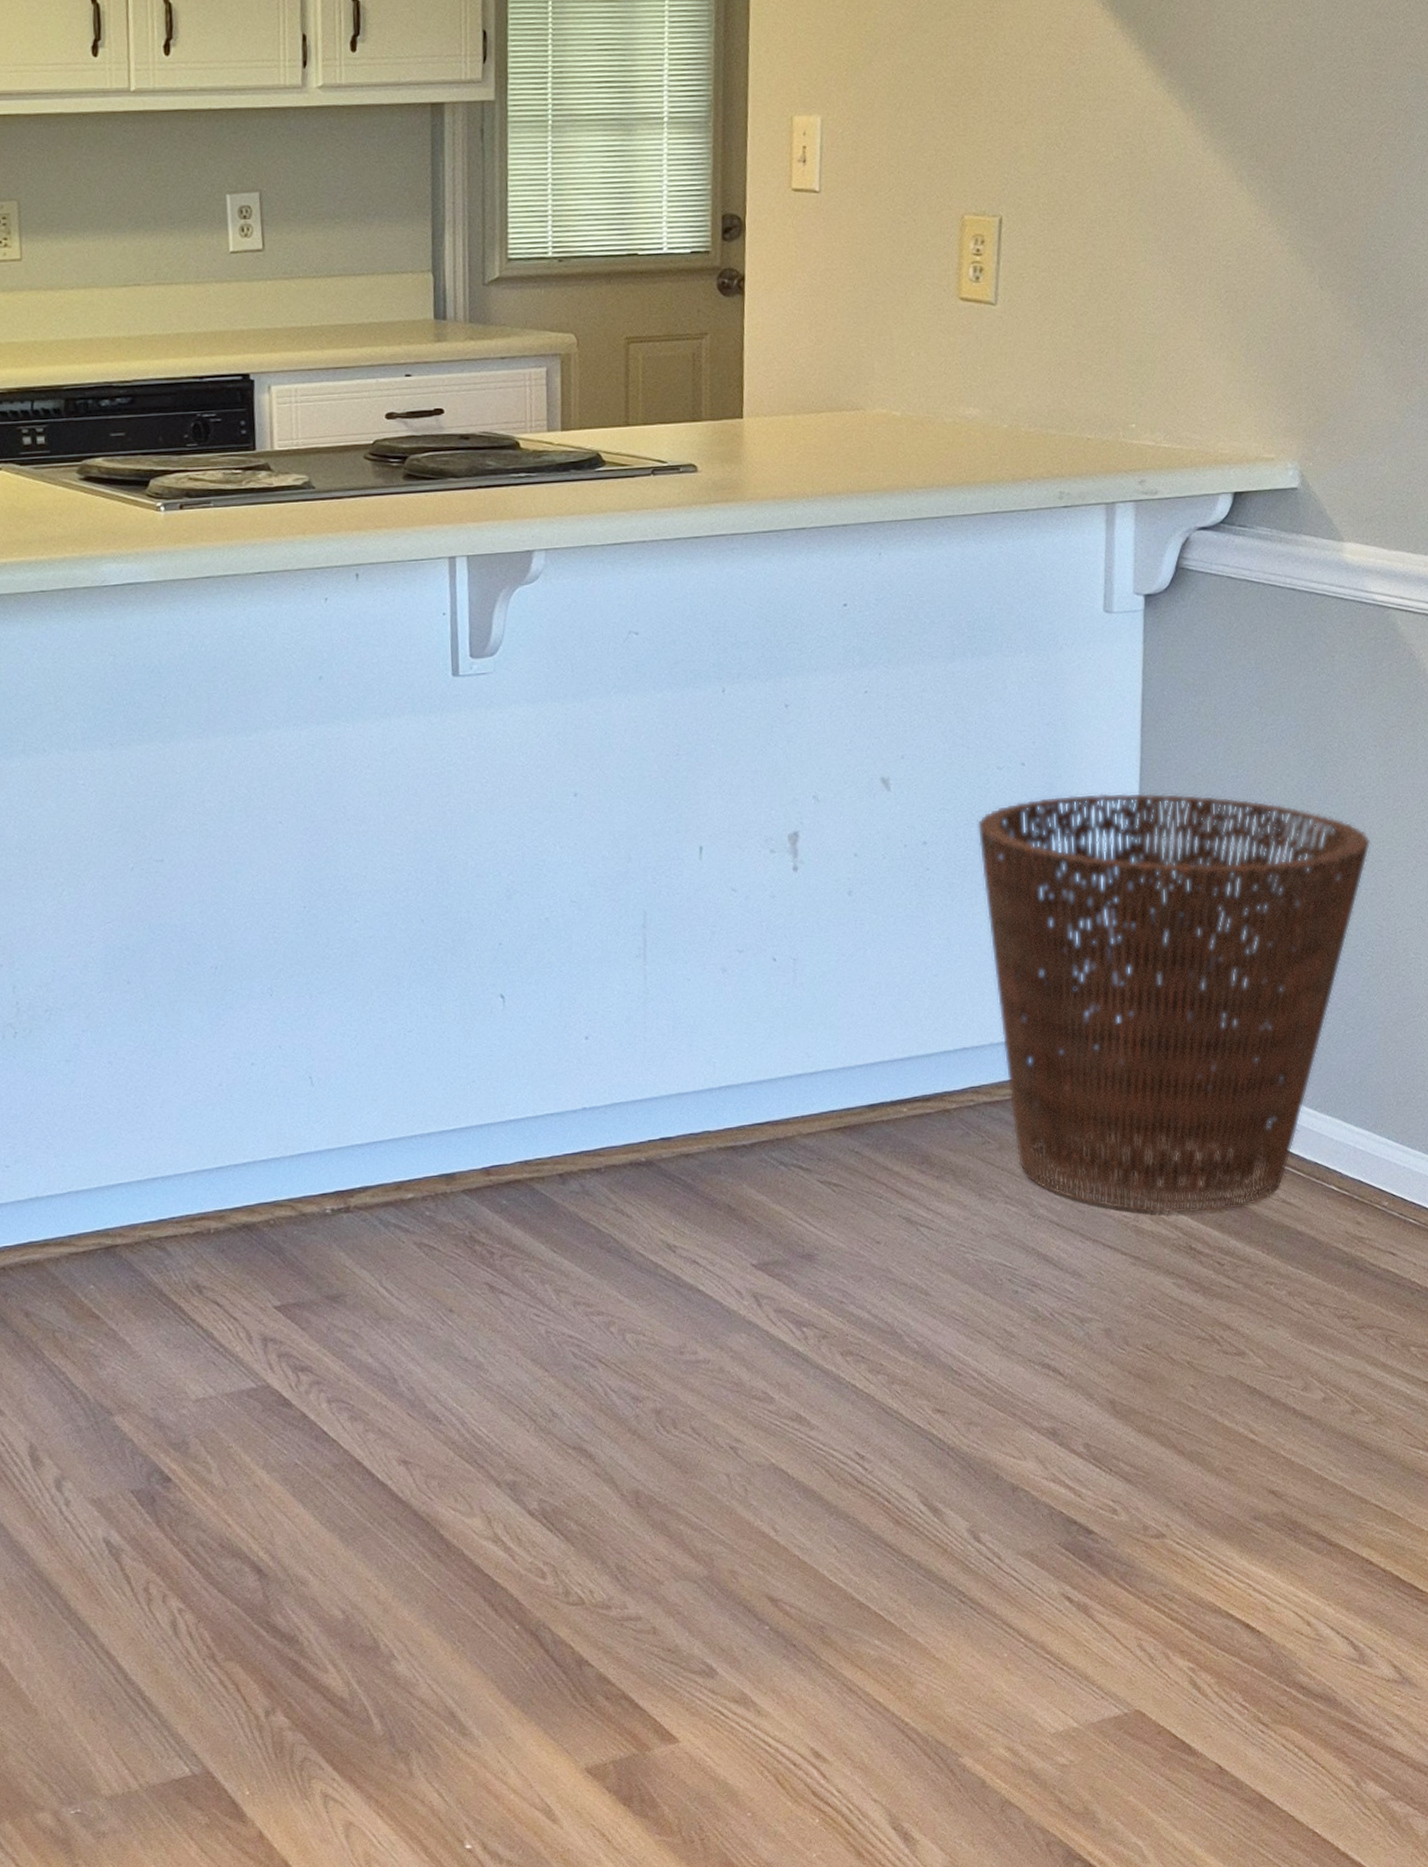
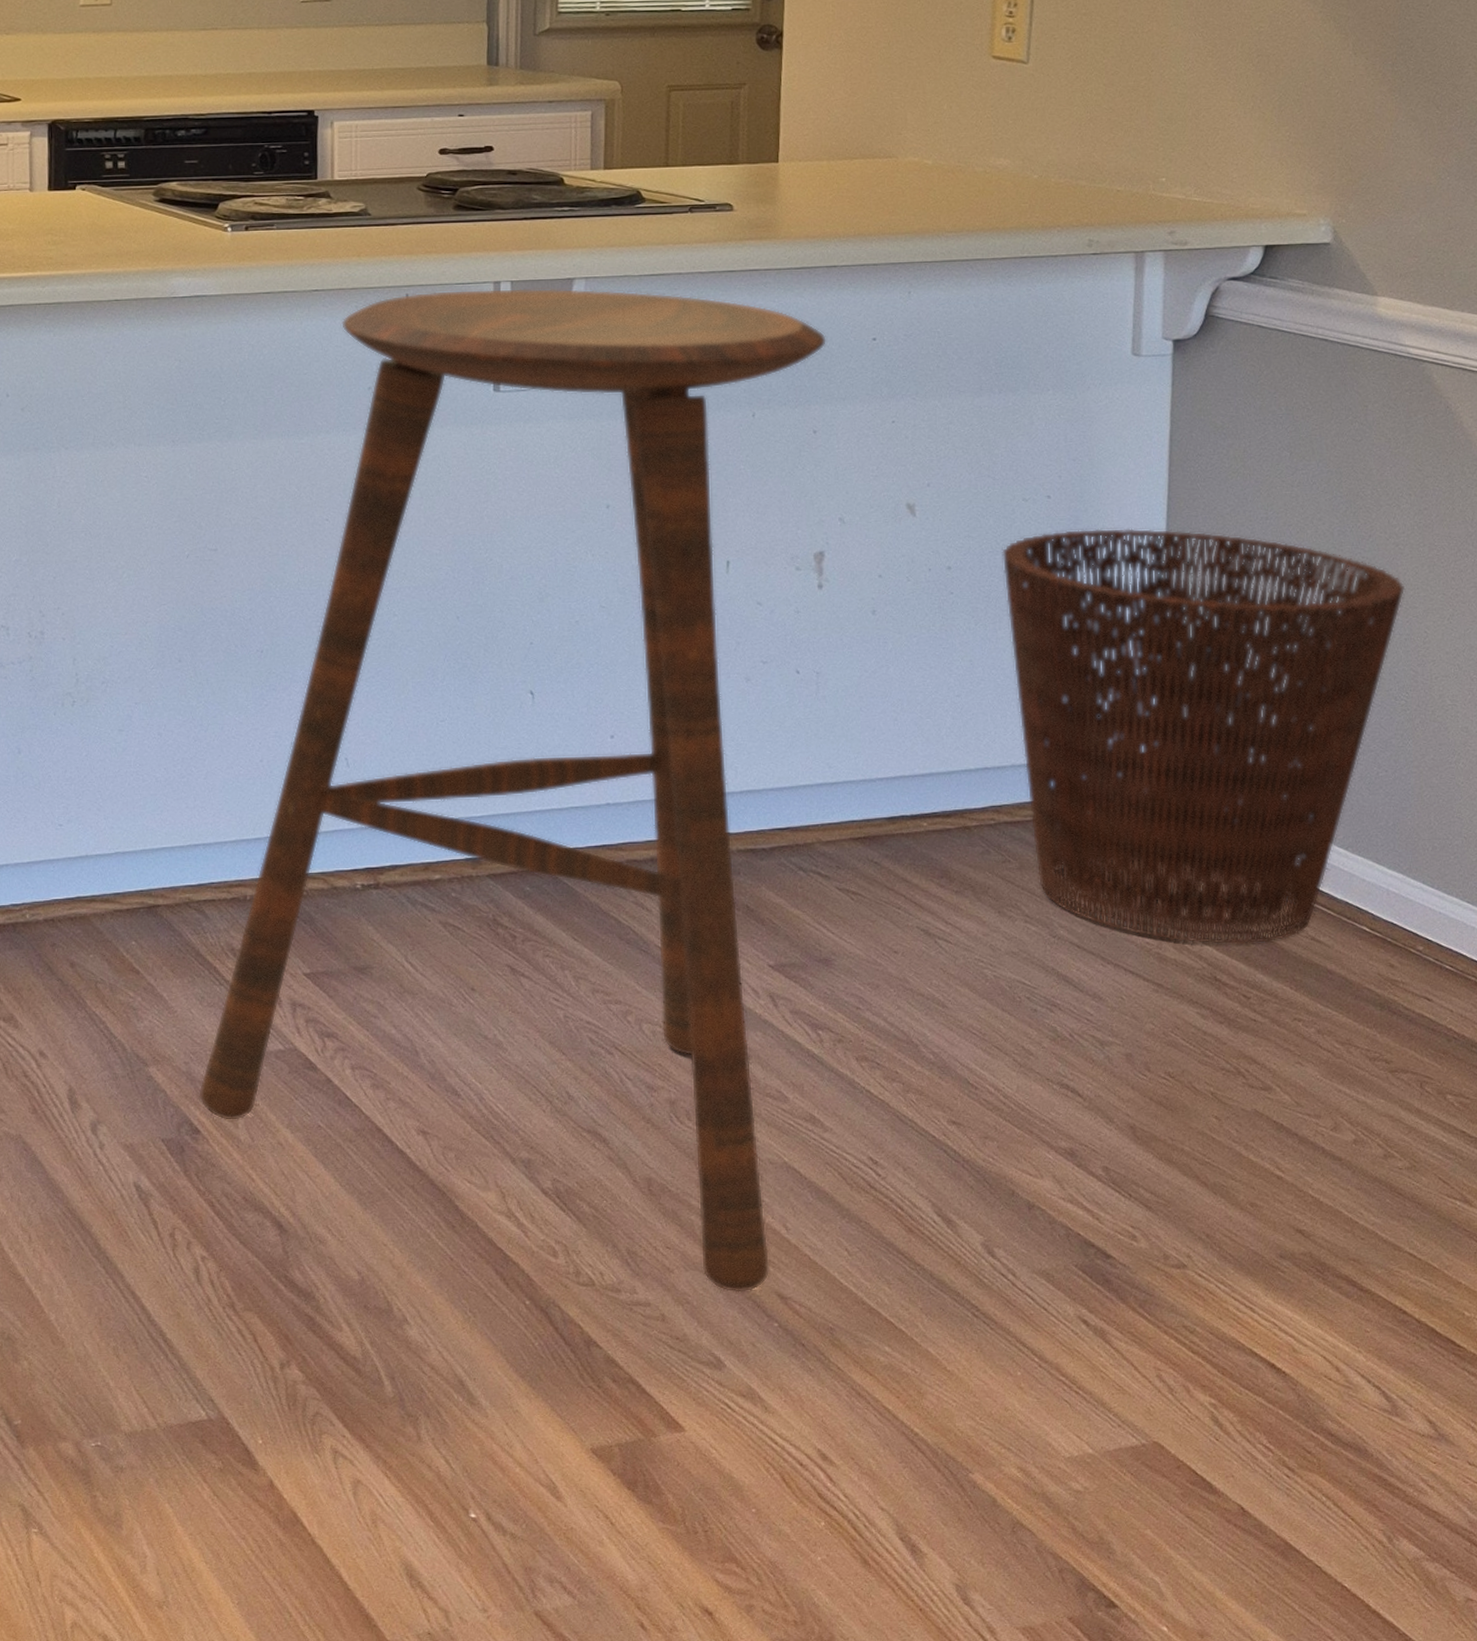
bar stool: none [168,561,797,1600] -> present [199,288,828,1293]

